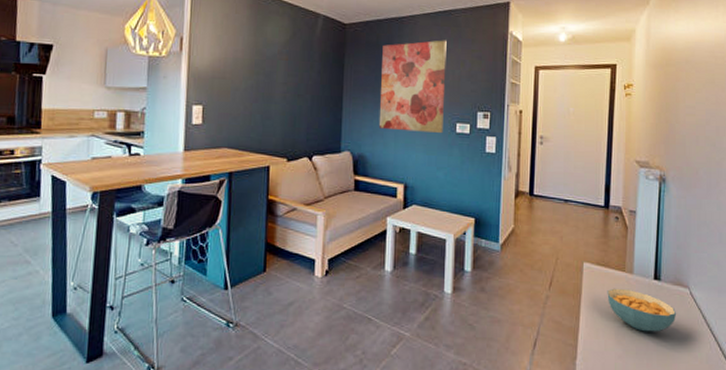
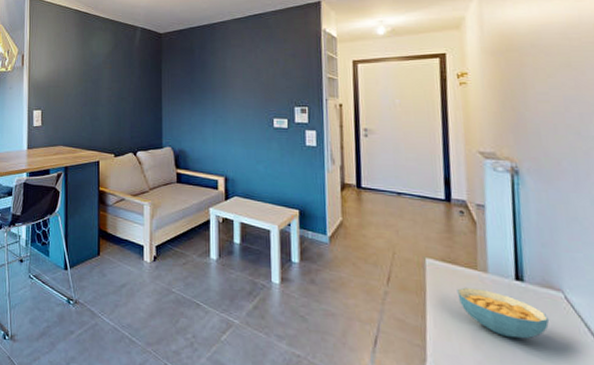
wall art: present [378,40,447,133] -> none [196,41,260,128]

